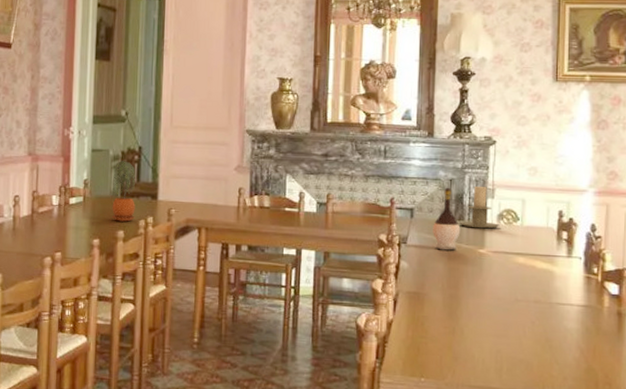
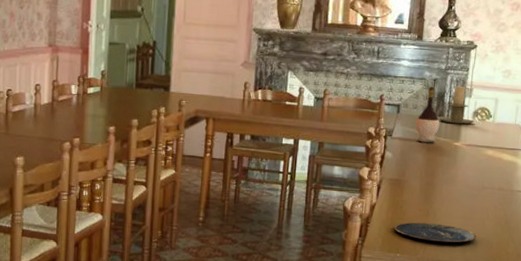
potted plant: present [112,161,135,222] -> none [127,54,150,111]
plate: none [415,341,513,366] -> present [393,222,477,244]

